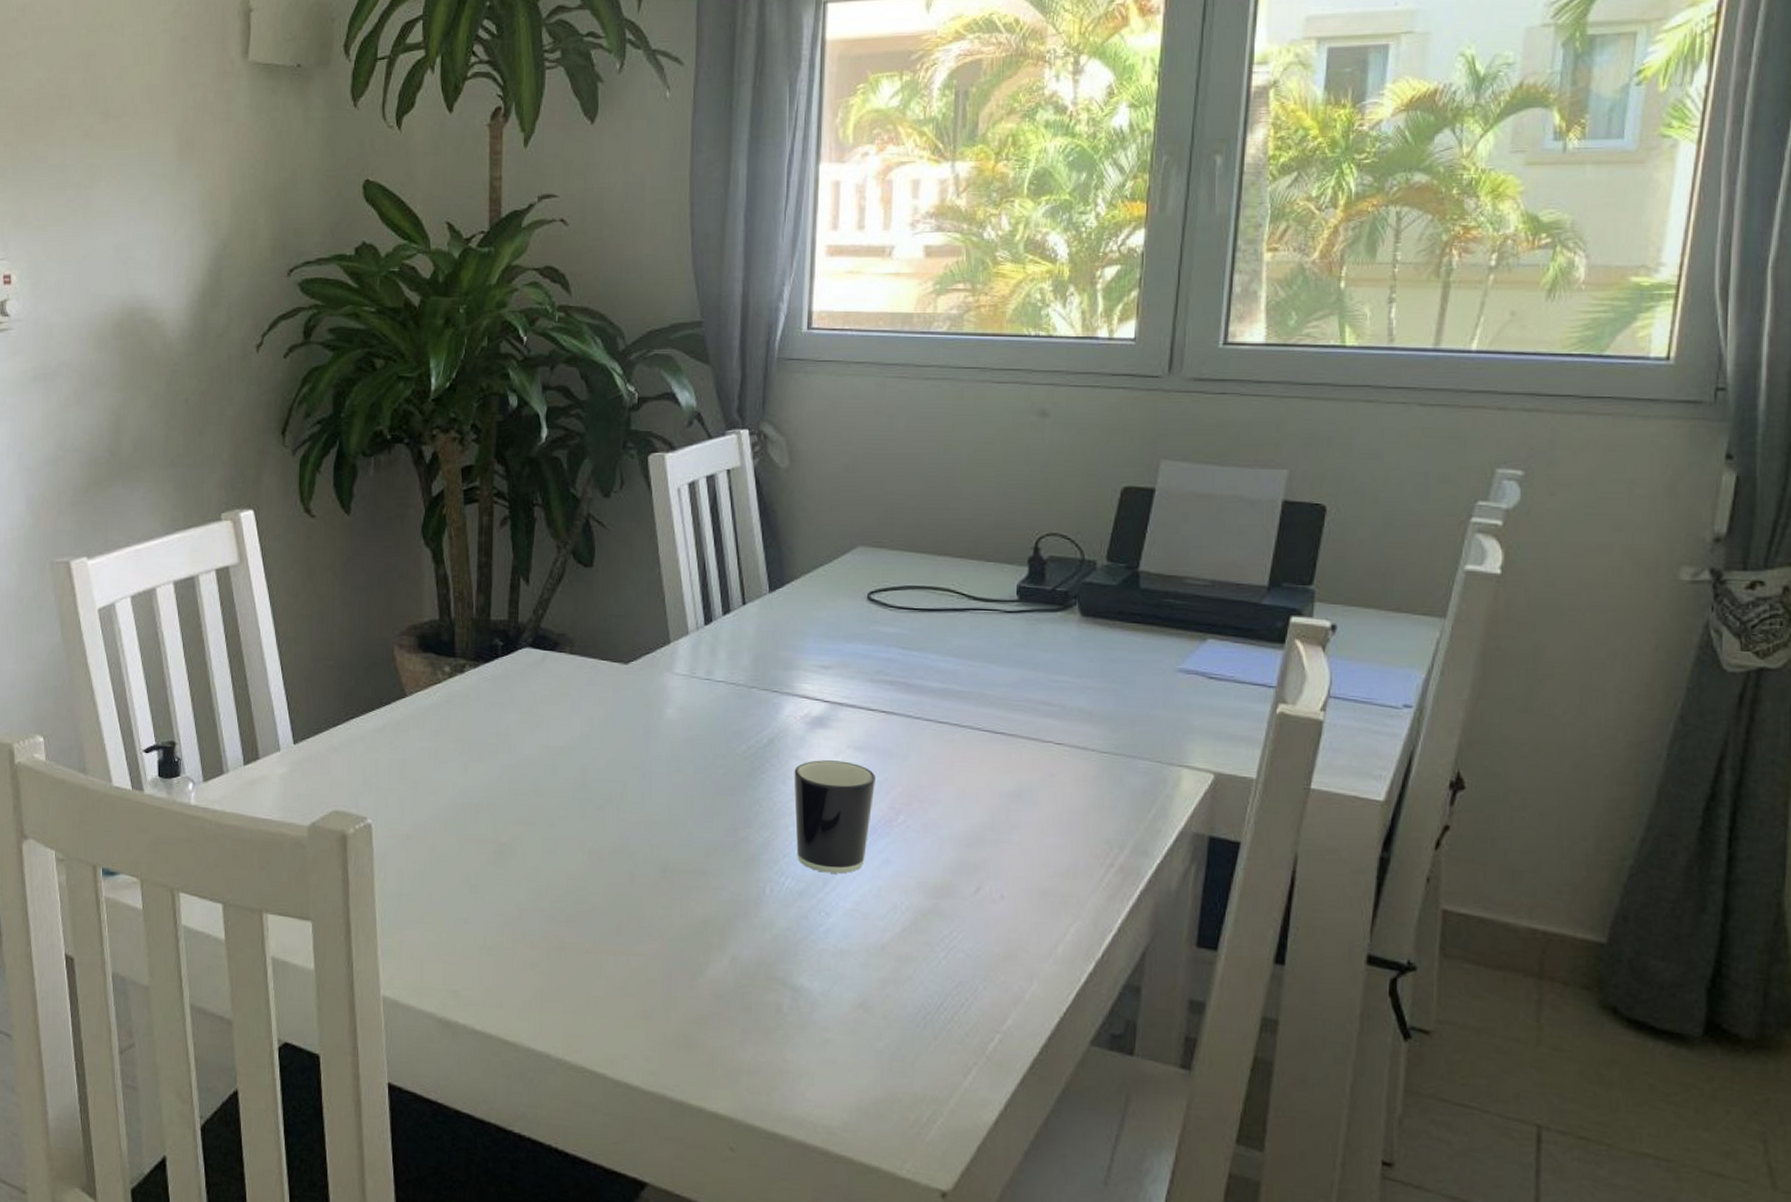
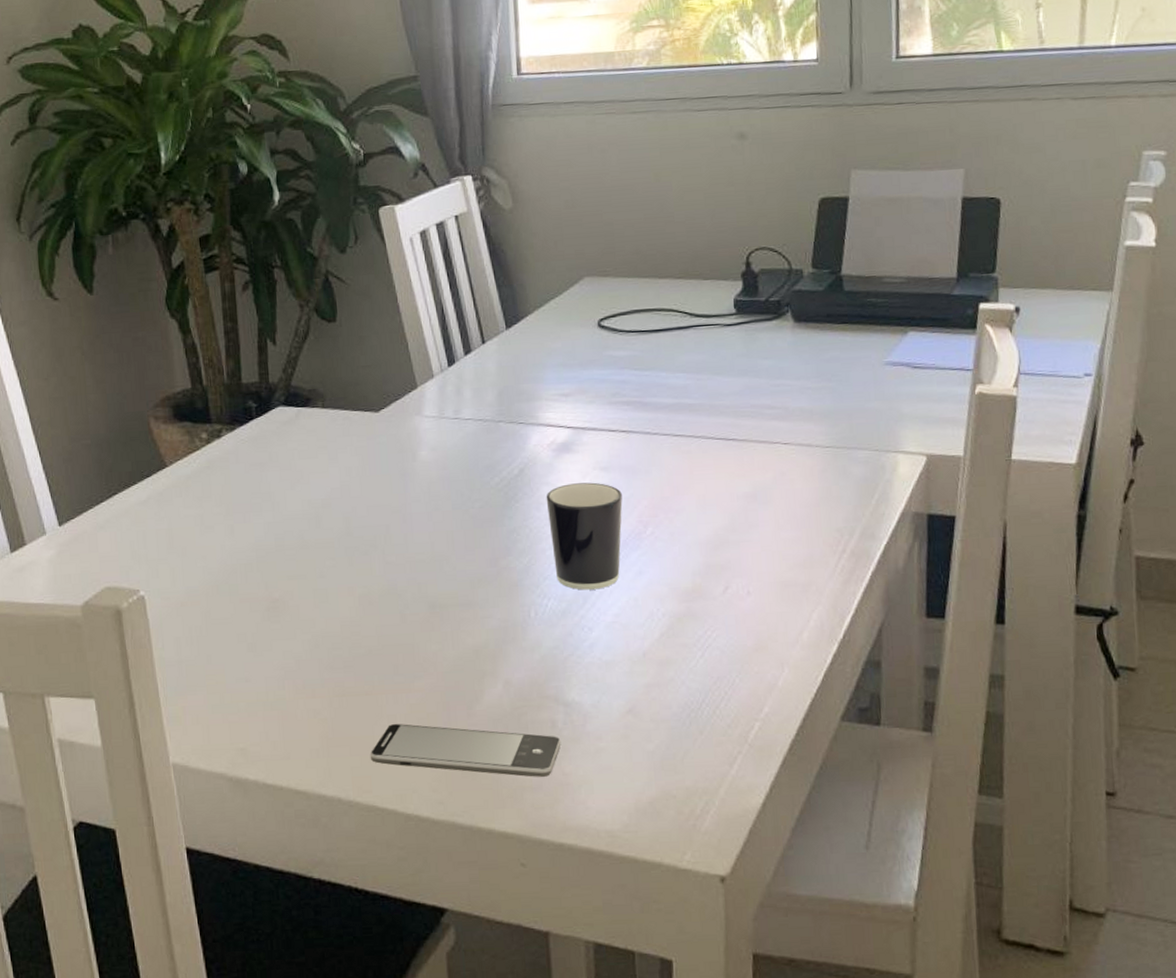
smartphone: none [583,986,785,1061] -> present [370,724,561,777]

